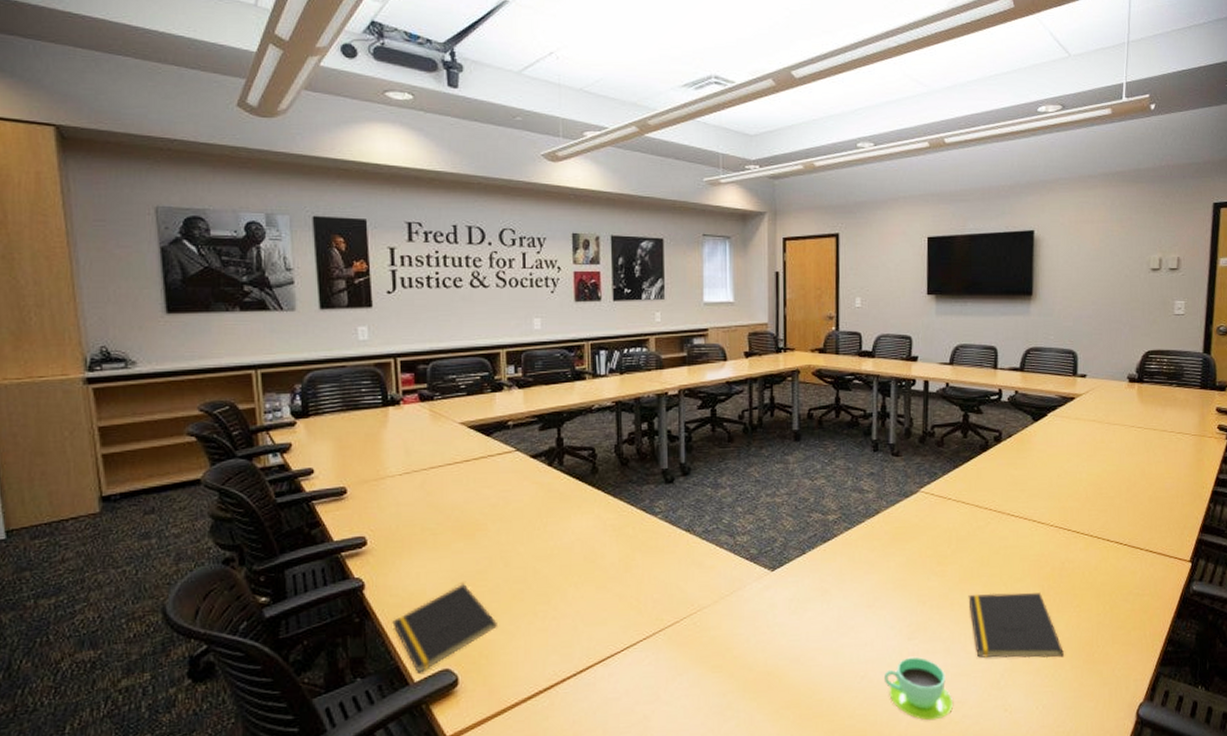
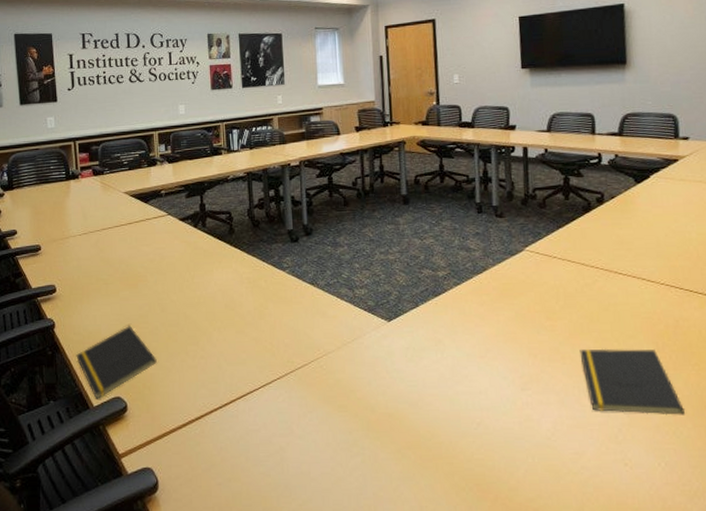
cup: present [883,656,954,721] -> none [499,407,571,470]

